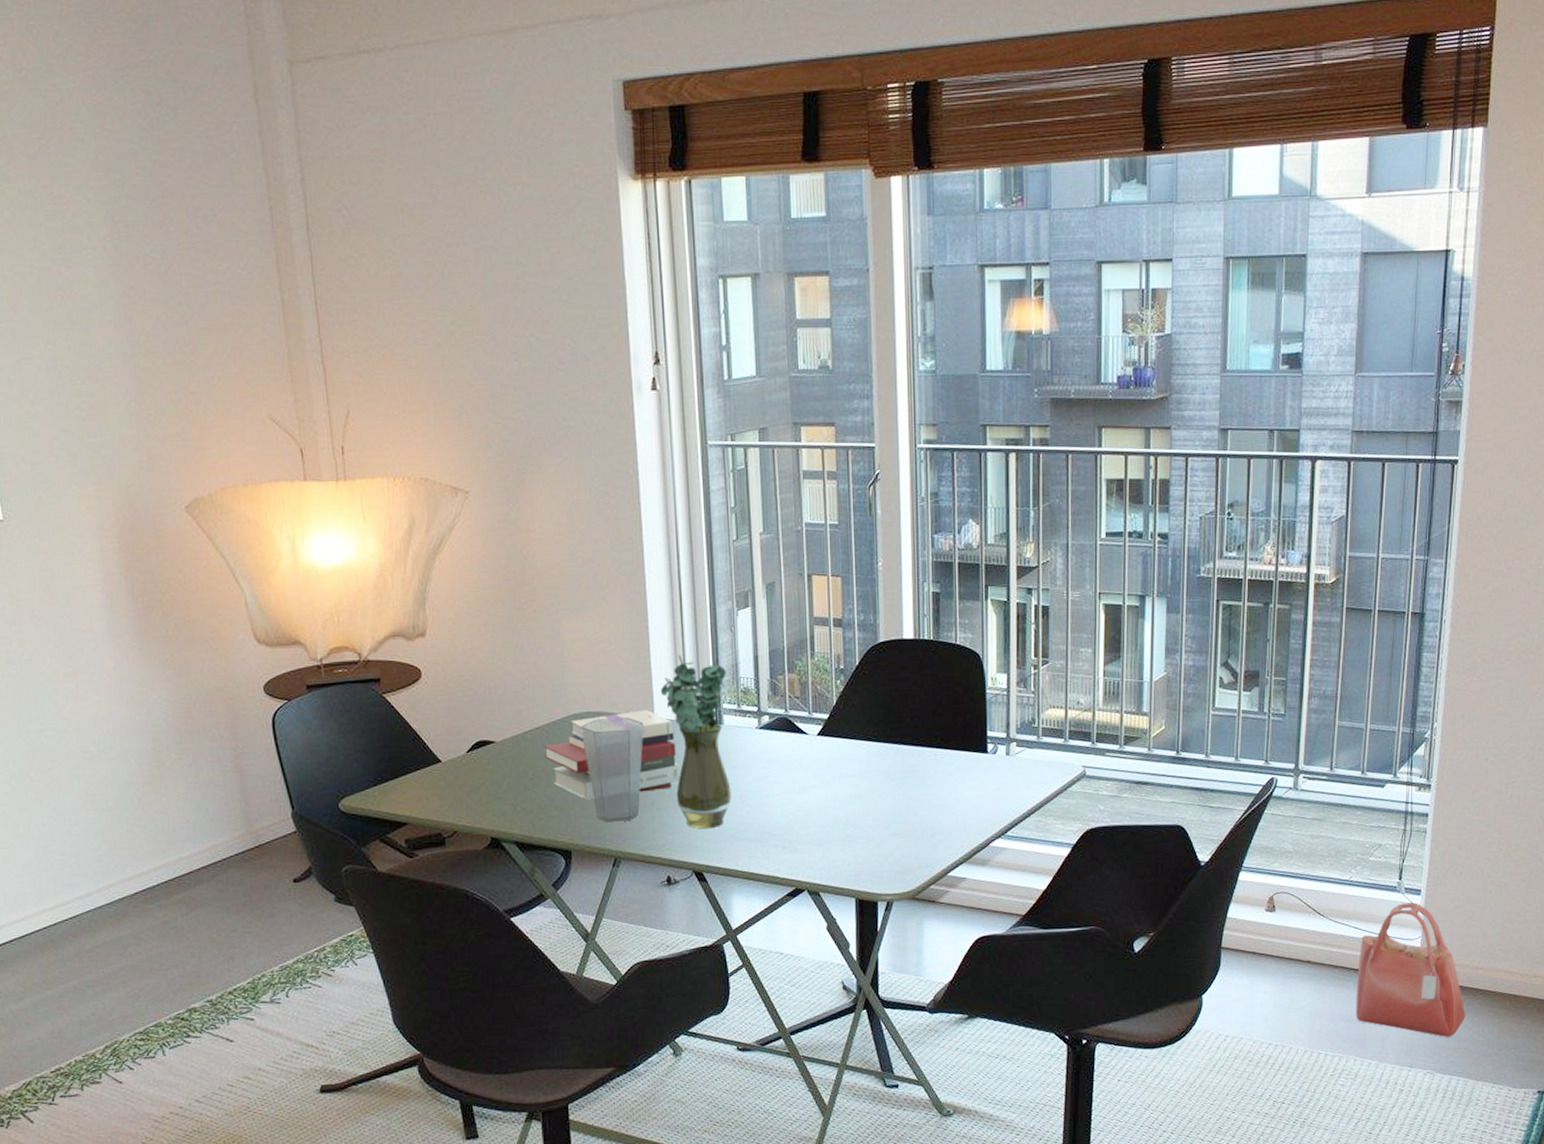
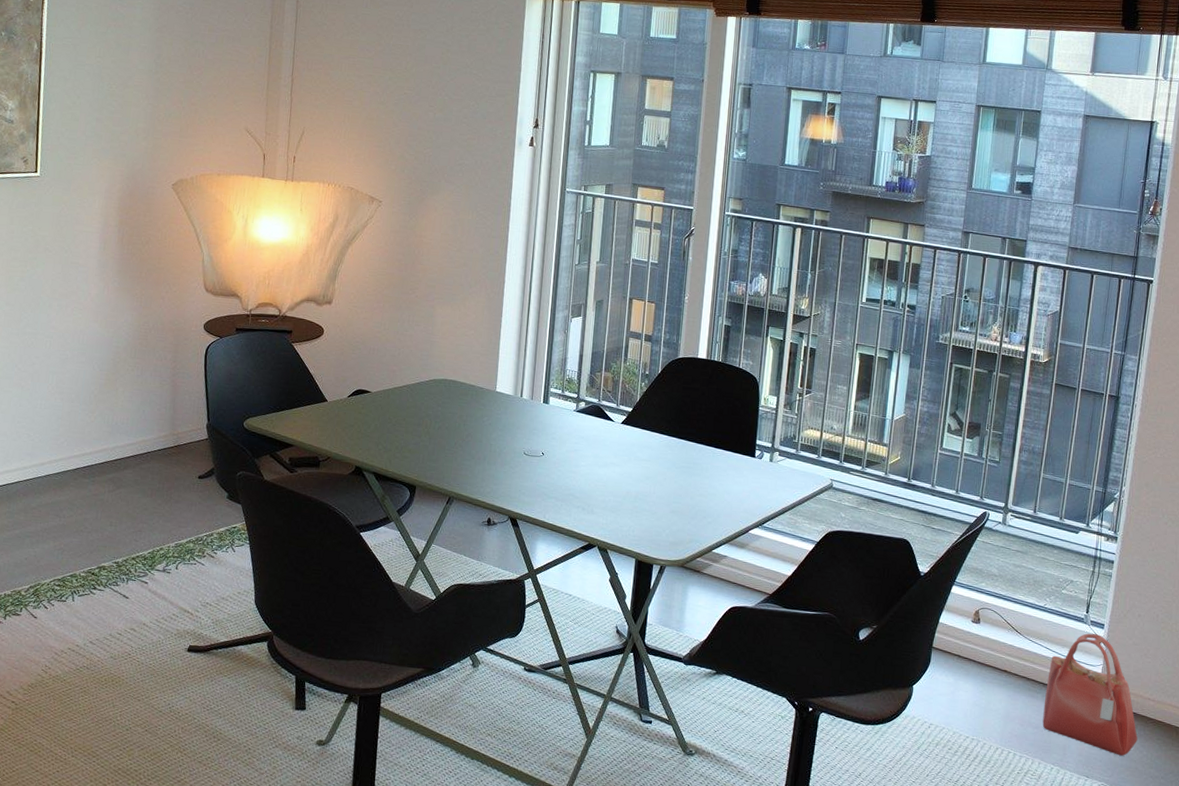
books: present [543,710,682,800] -> none [406,383,512,448]
cup: present [580,716,644,822] -> none [437,386,487,469]
vase: present [660,655,732,829] -> none [503,345,557,485]

